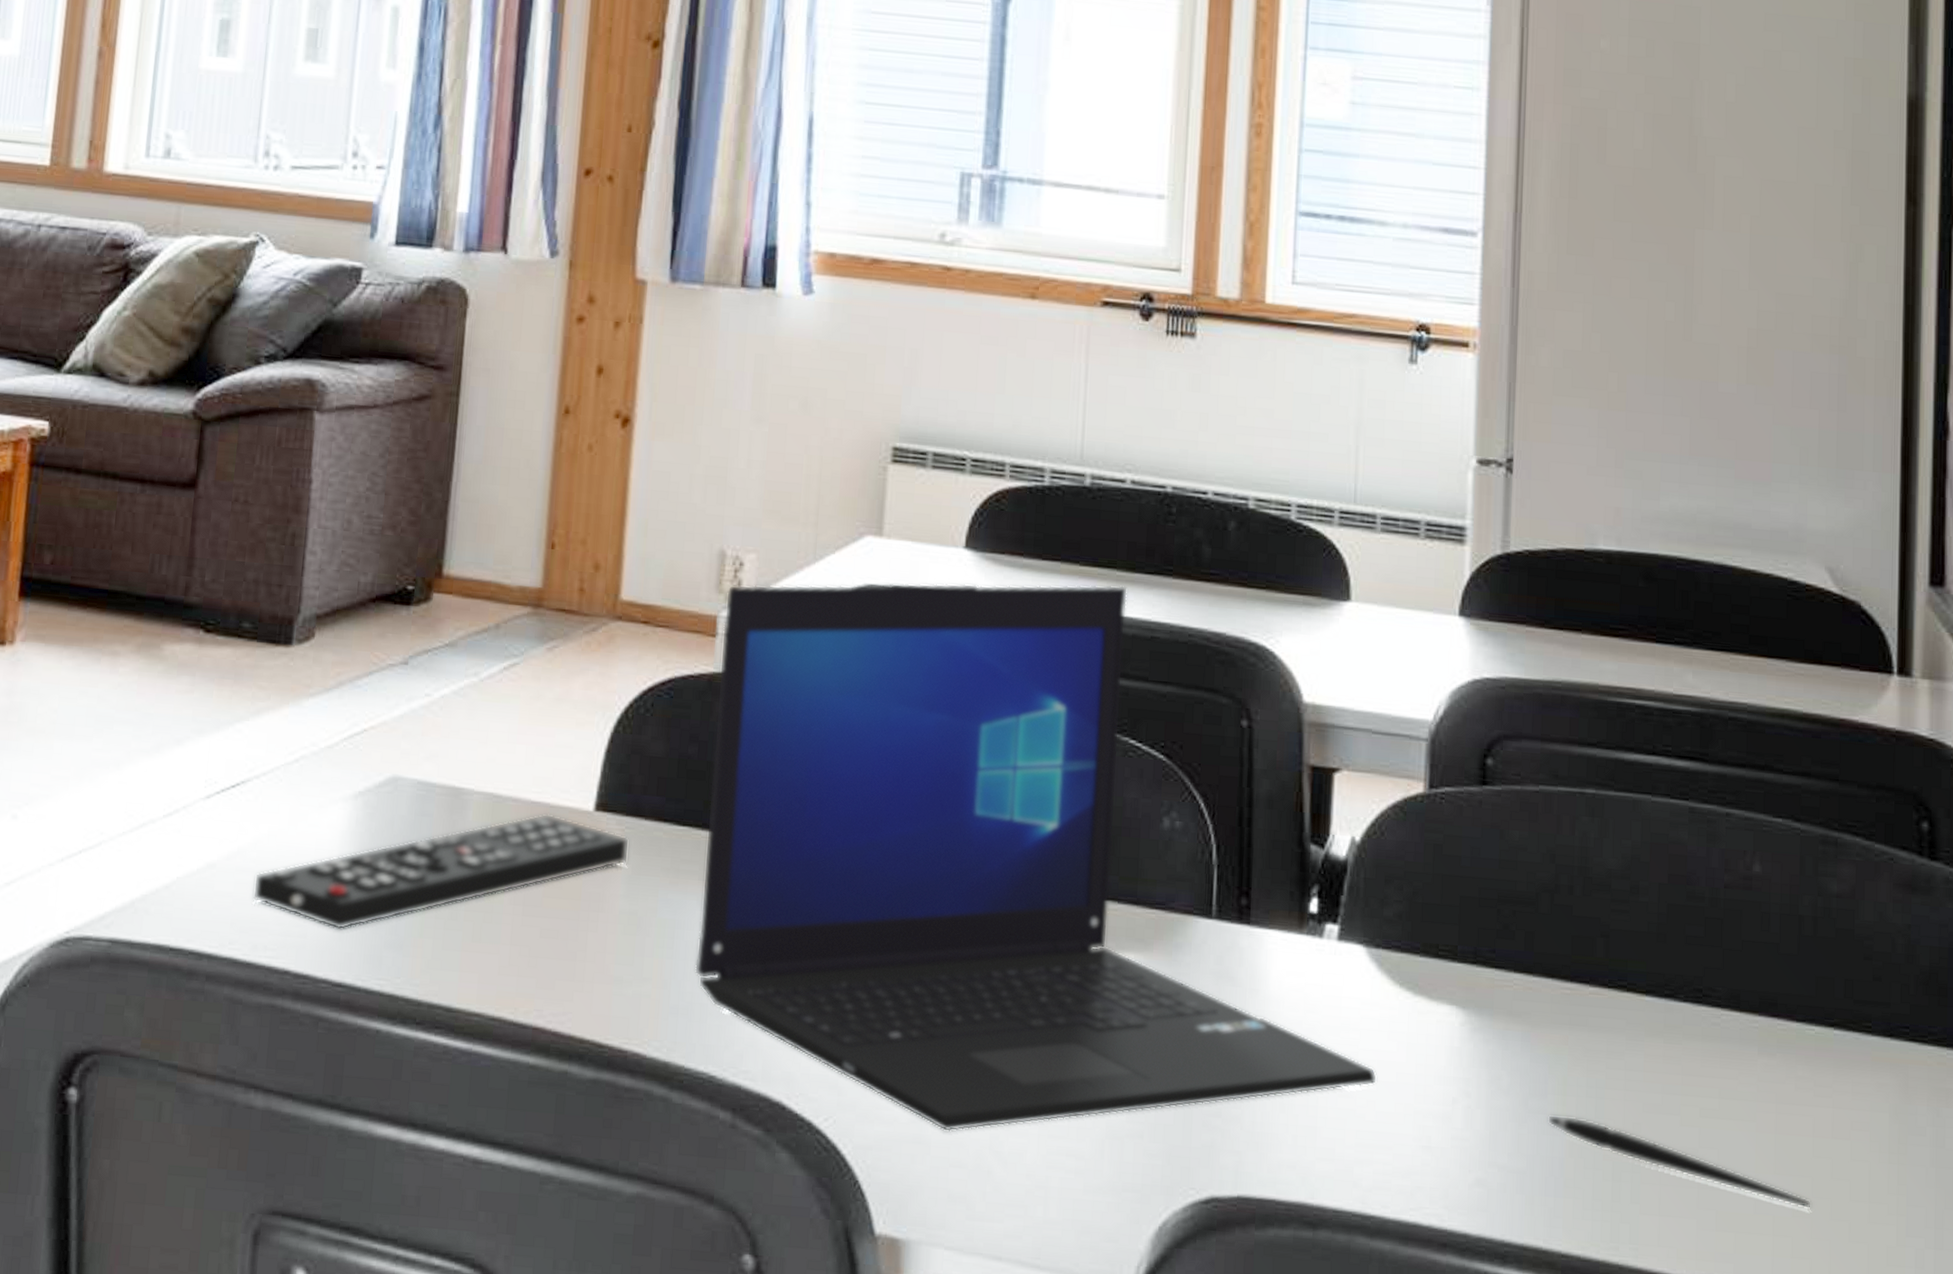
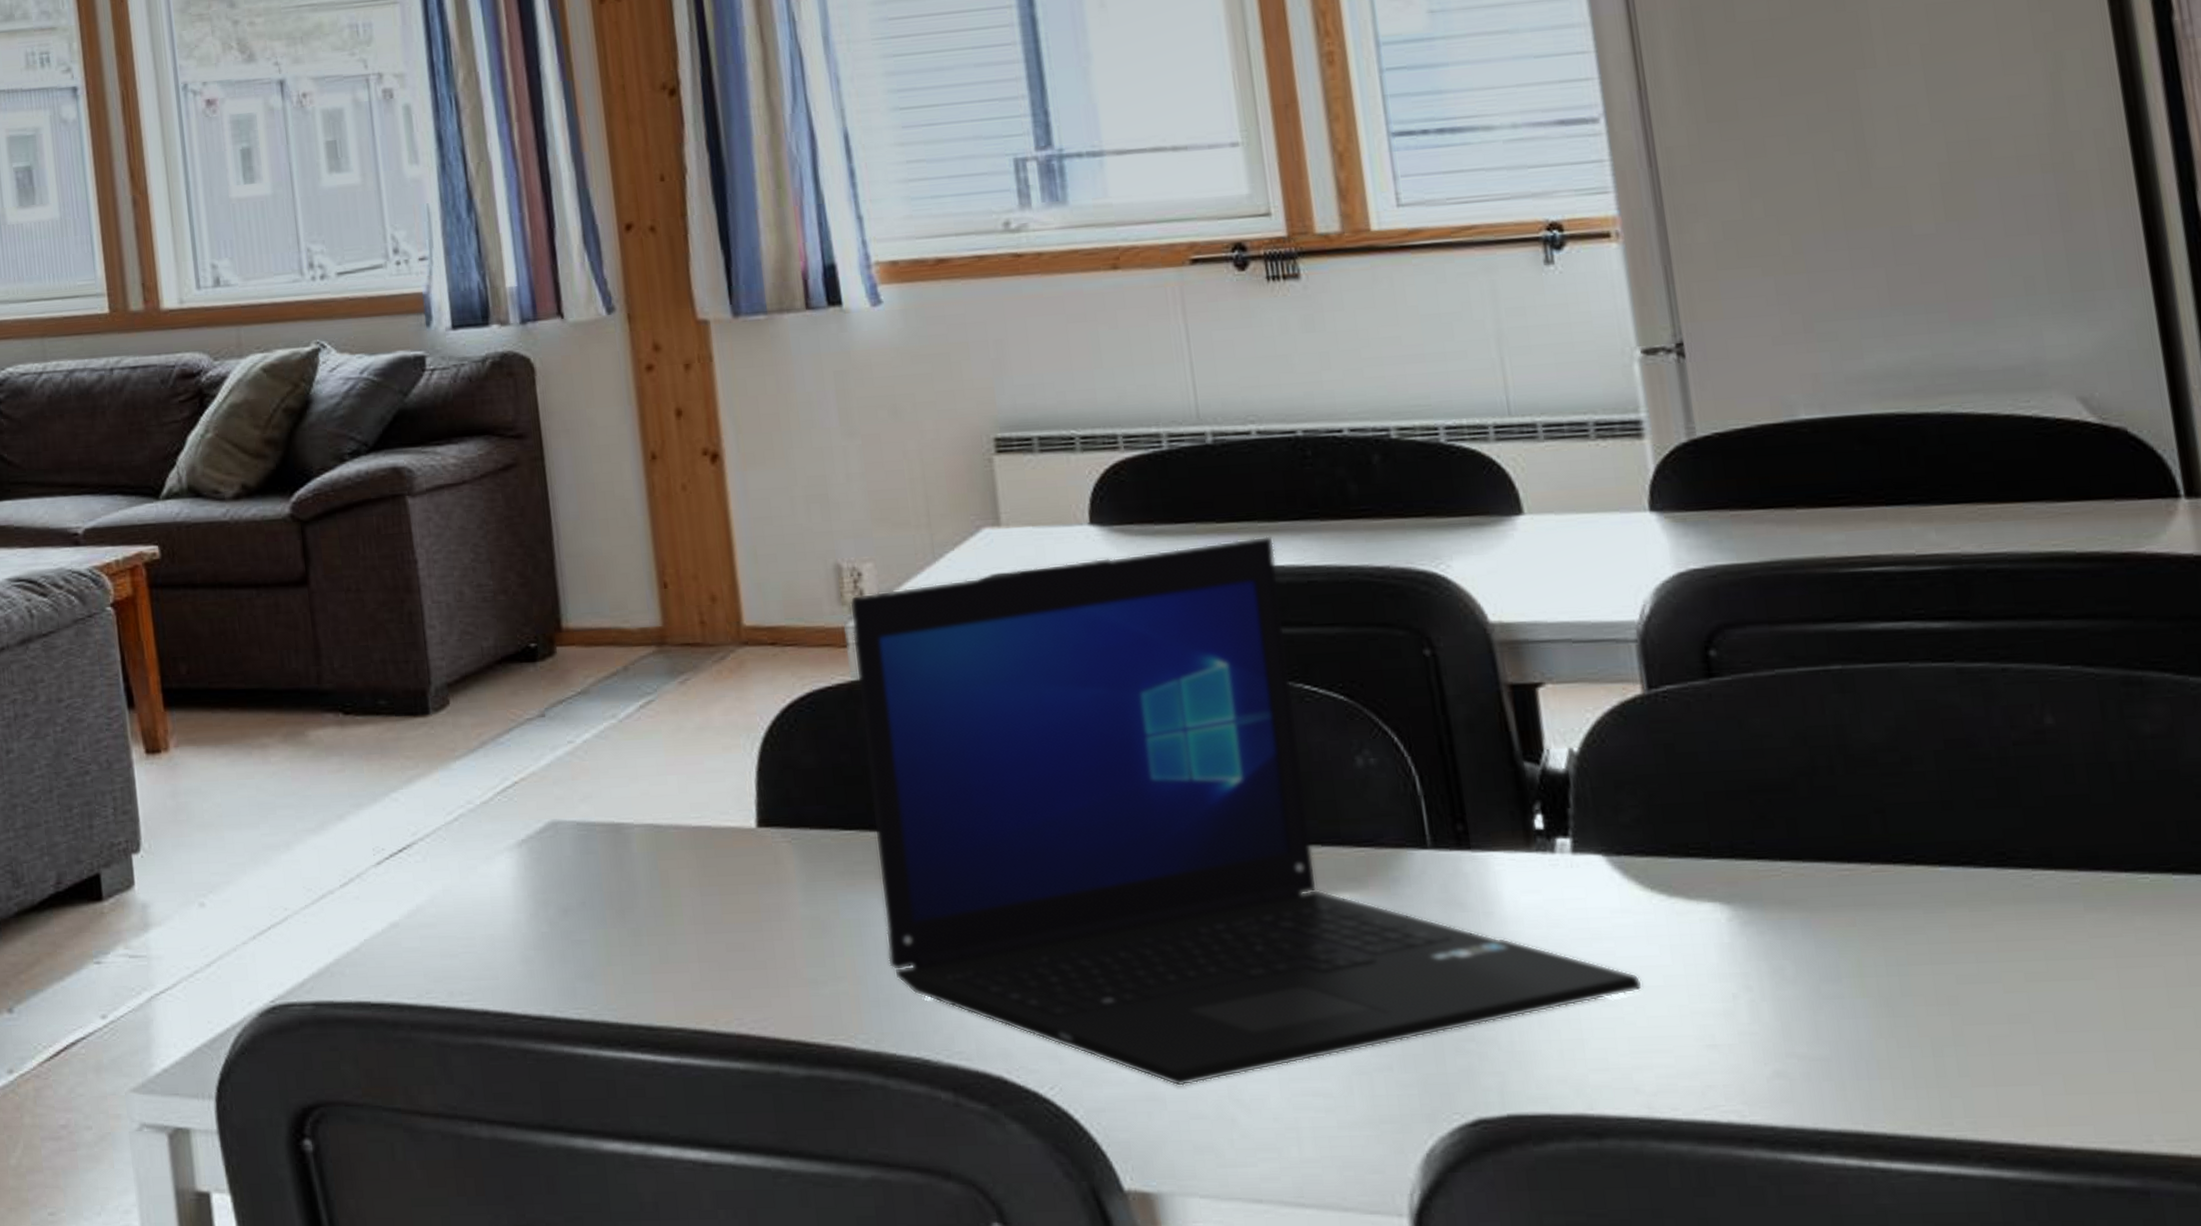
remote control: present [252,813,630,930] -> none [437,836,801,969]
pen: present [1547,1114,1811,1210] -> none [1845,997,2177,1062]

